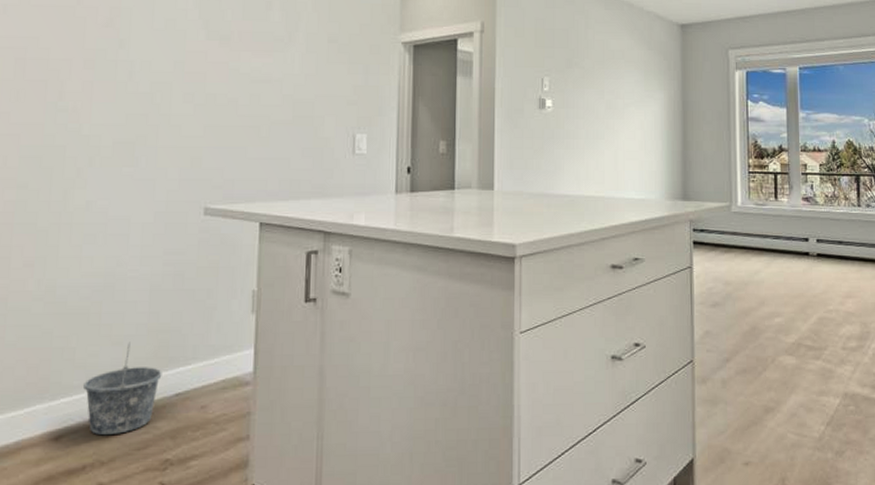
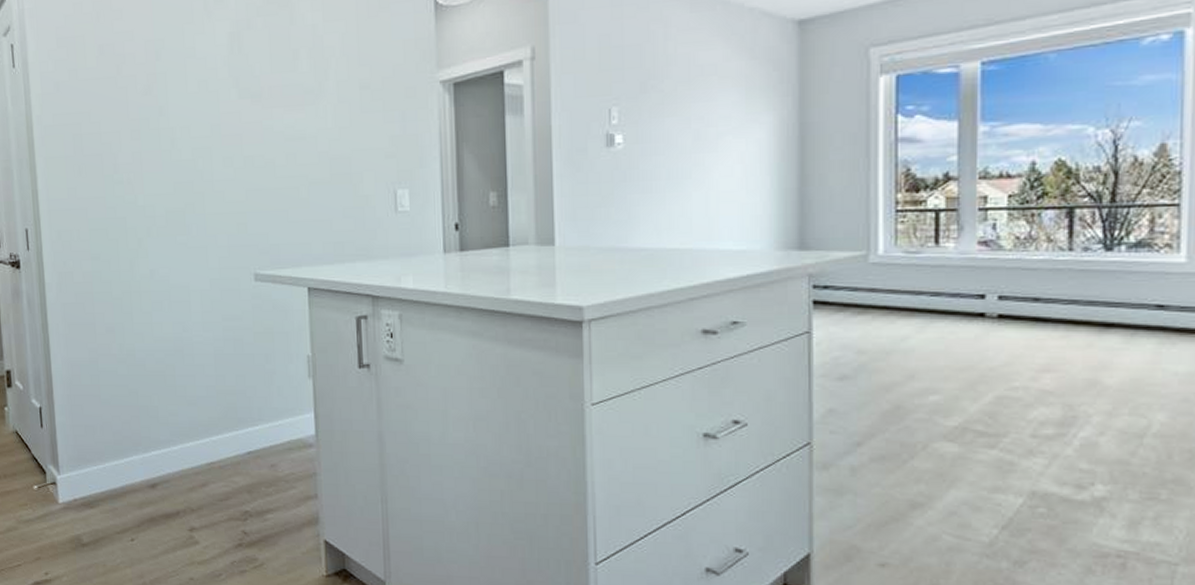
bucket: present [83,342,162,436] -> none [169,402,234,486]

